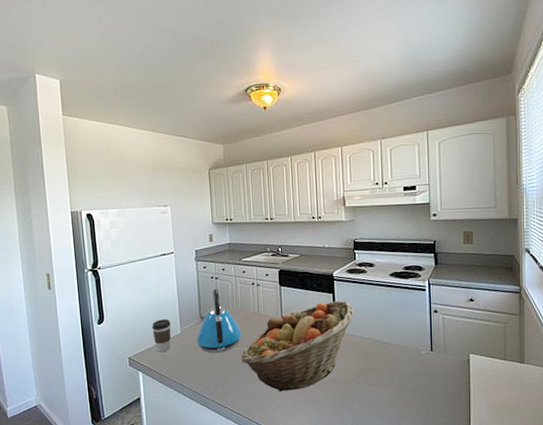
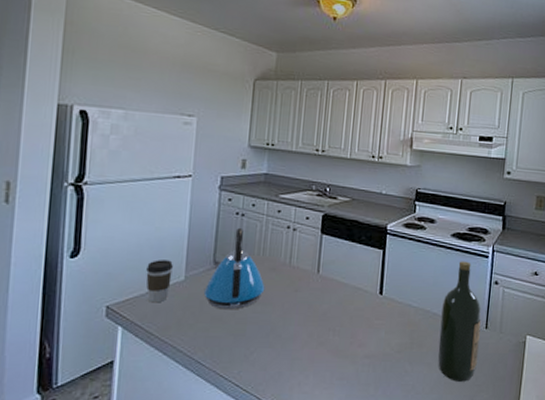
fruit basket: present [241,300,354,392] -> none [259,258,406,365]
wine bottle: none [390,296,427,397] -> present [437,261,482,382]

